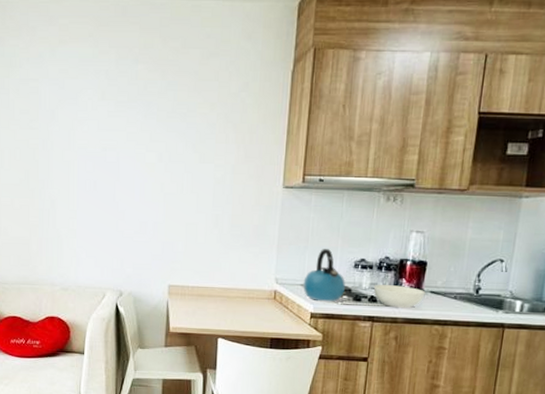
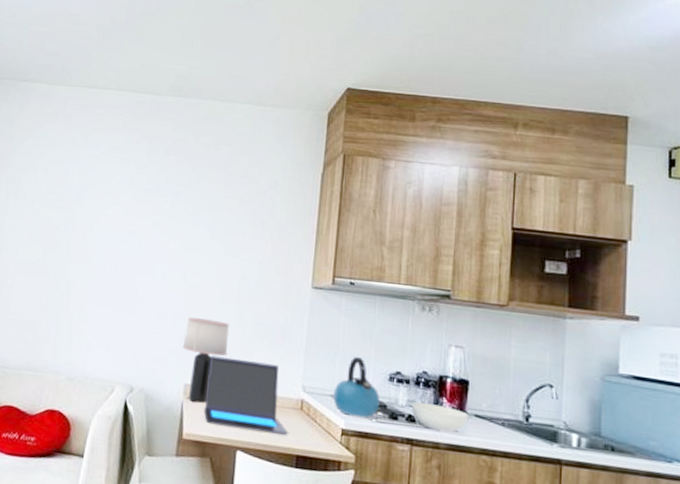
table lamp: none [164,225,206,301] -> present [182,317,229,404]
laptop: none [187,258,264,323] -> present [204,355,289,436]

